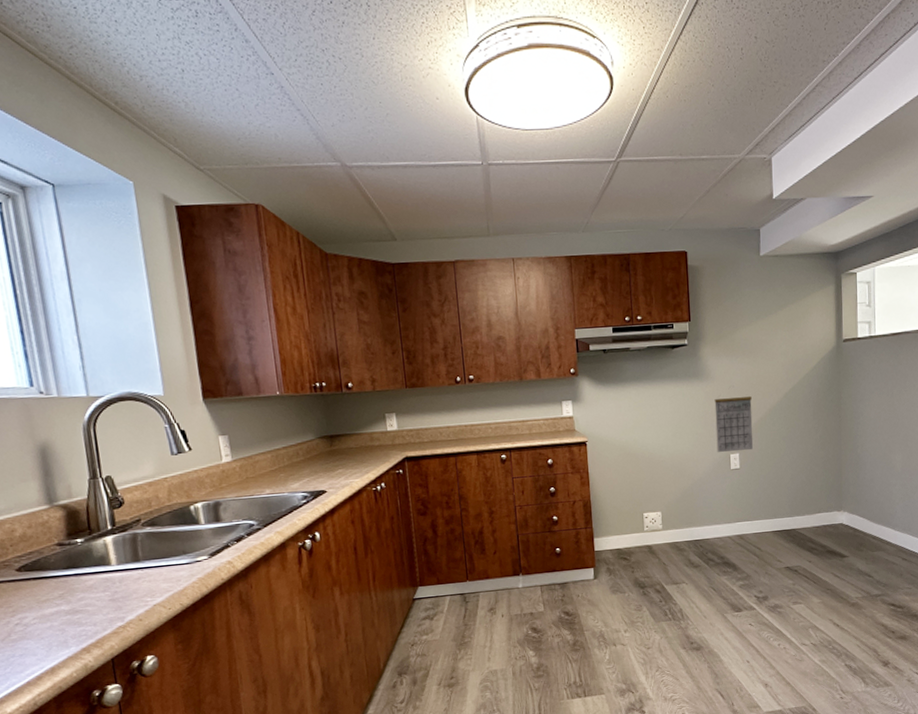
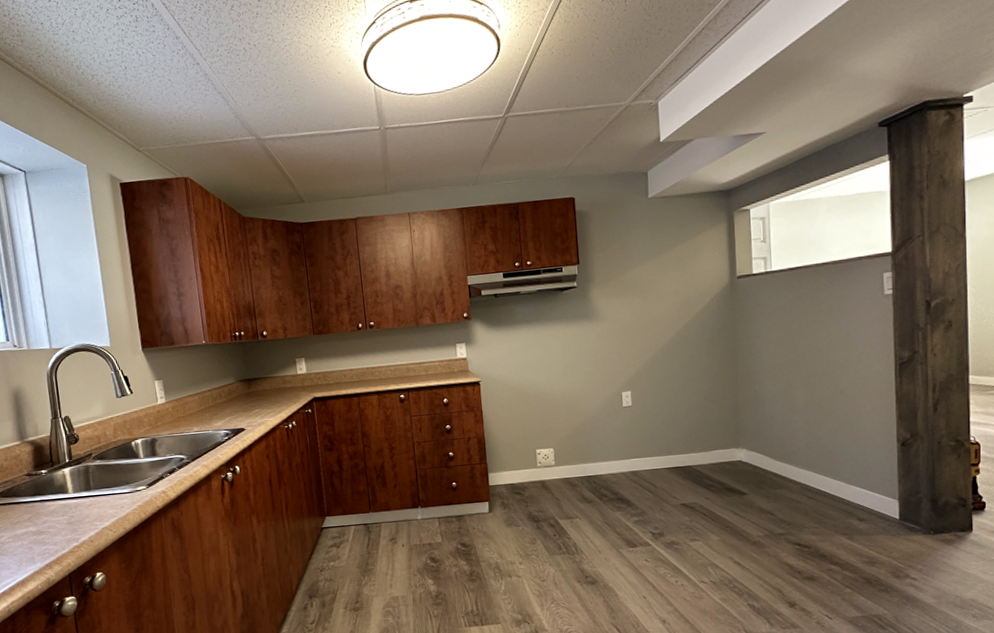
calendar: present [714,395,753,453] -> none [605,334,645,391]

